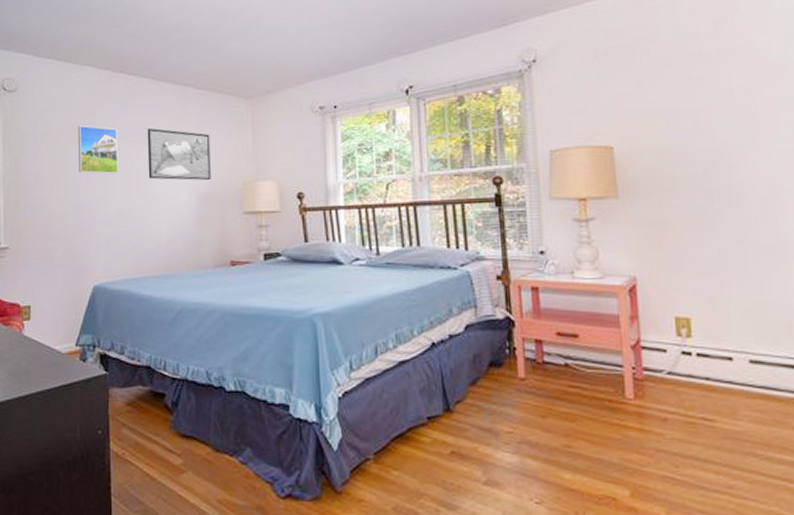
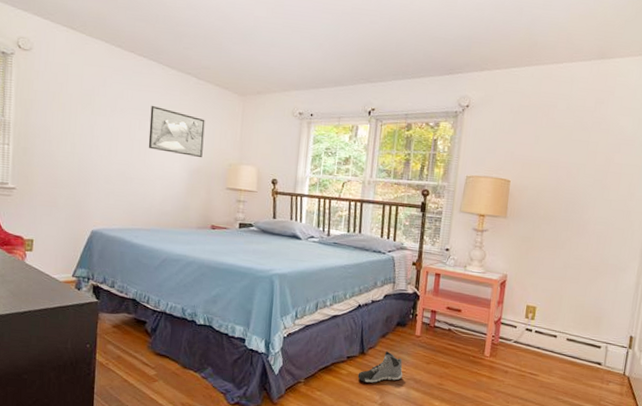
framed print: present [77,125,118,174] -> none [86,92,124,140]
sneaker: none [446,404,511,452] -> present [358,351,403,383]

